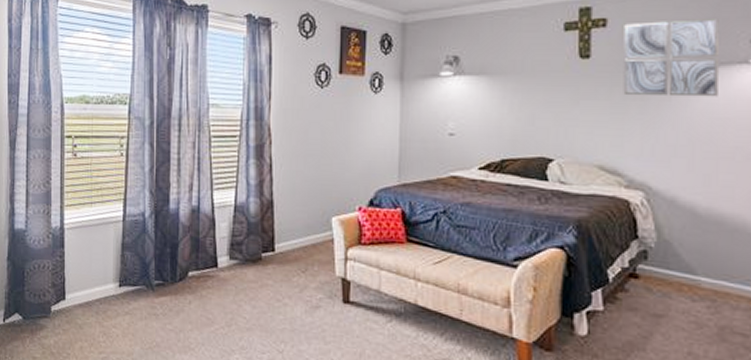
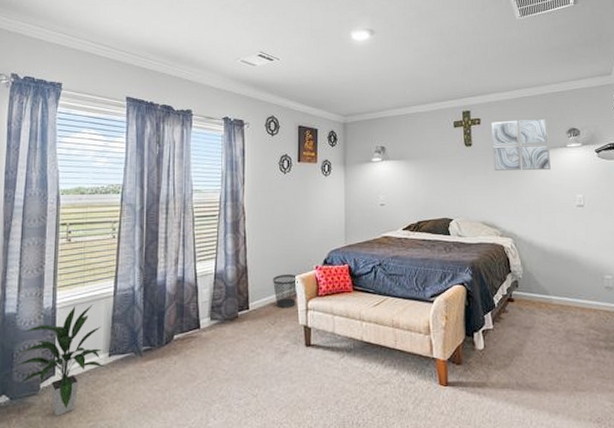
indoor plant: none [27,227,114,343] -> present [16,304,104,416]
wastebasket: none [304,213,335,255] -> present [273,274,298,309]

